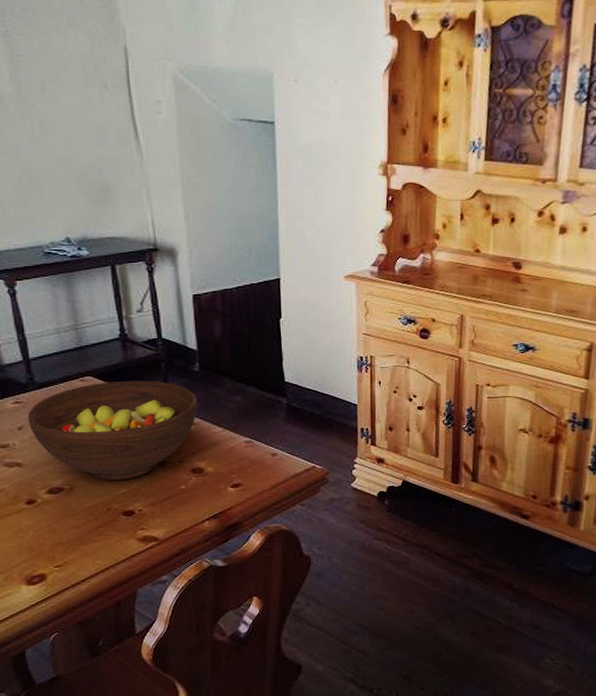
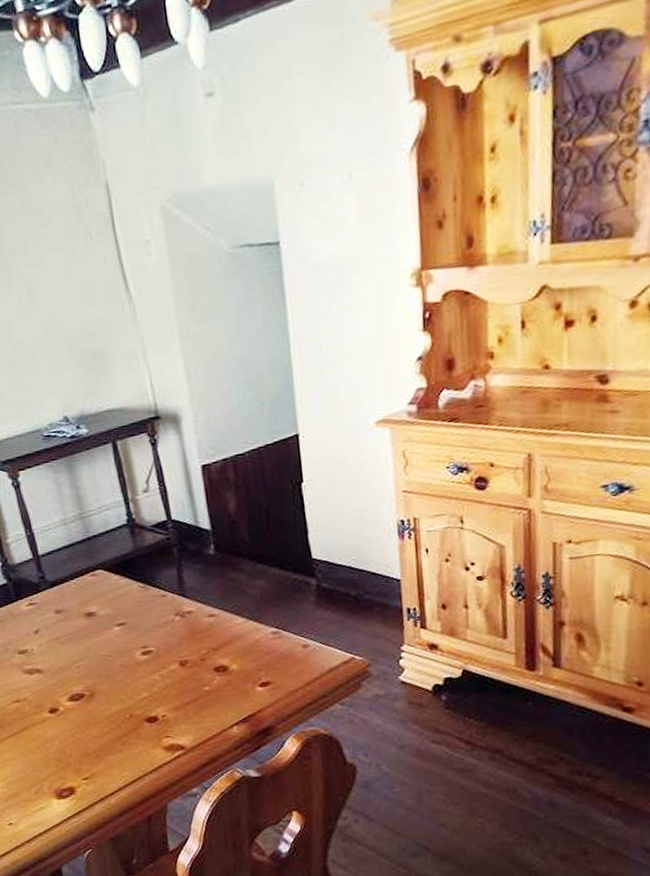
fruit bowl: present [27,380,198,481] -> none [42,569,216,684]

